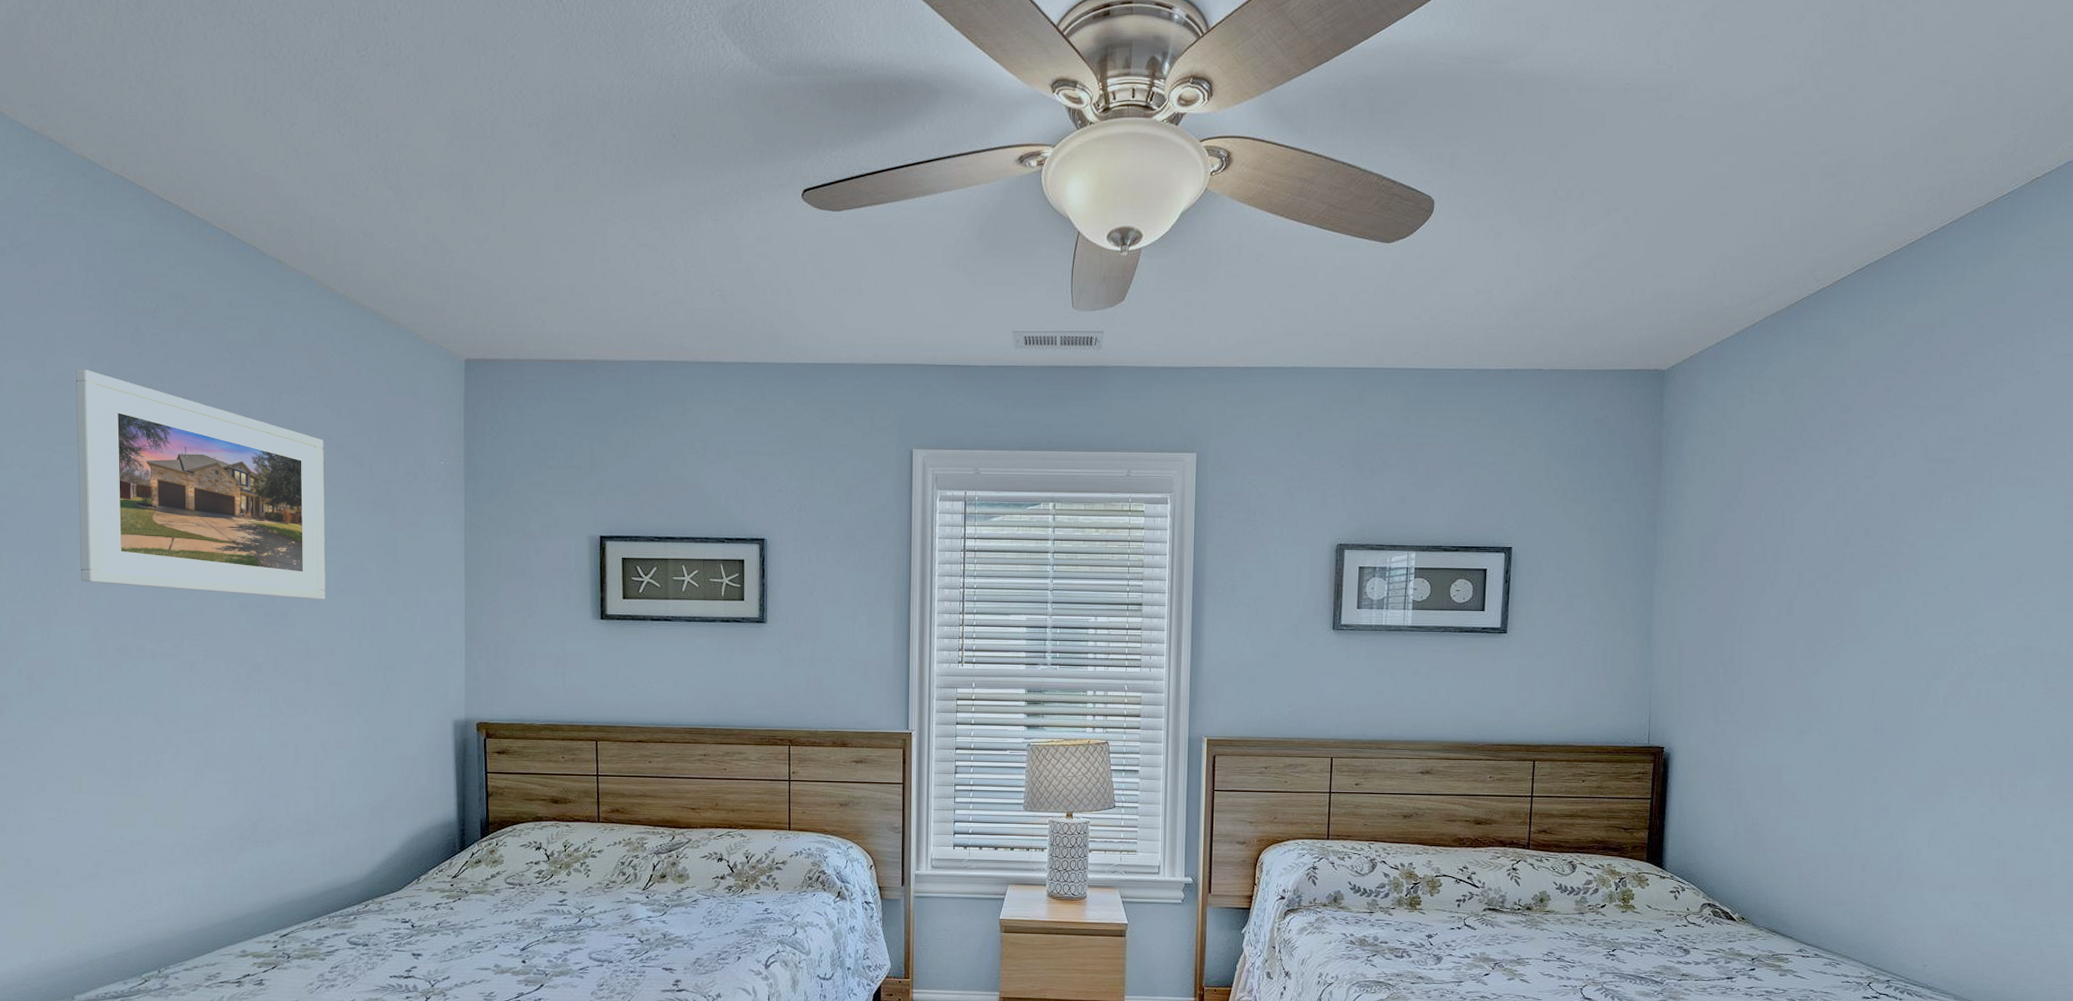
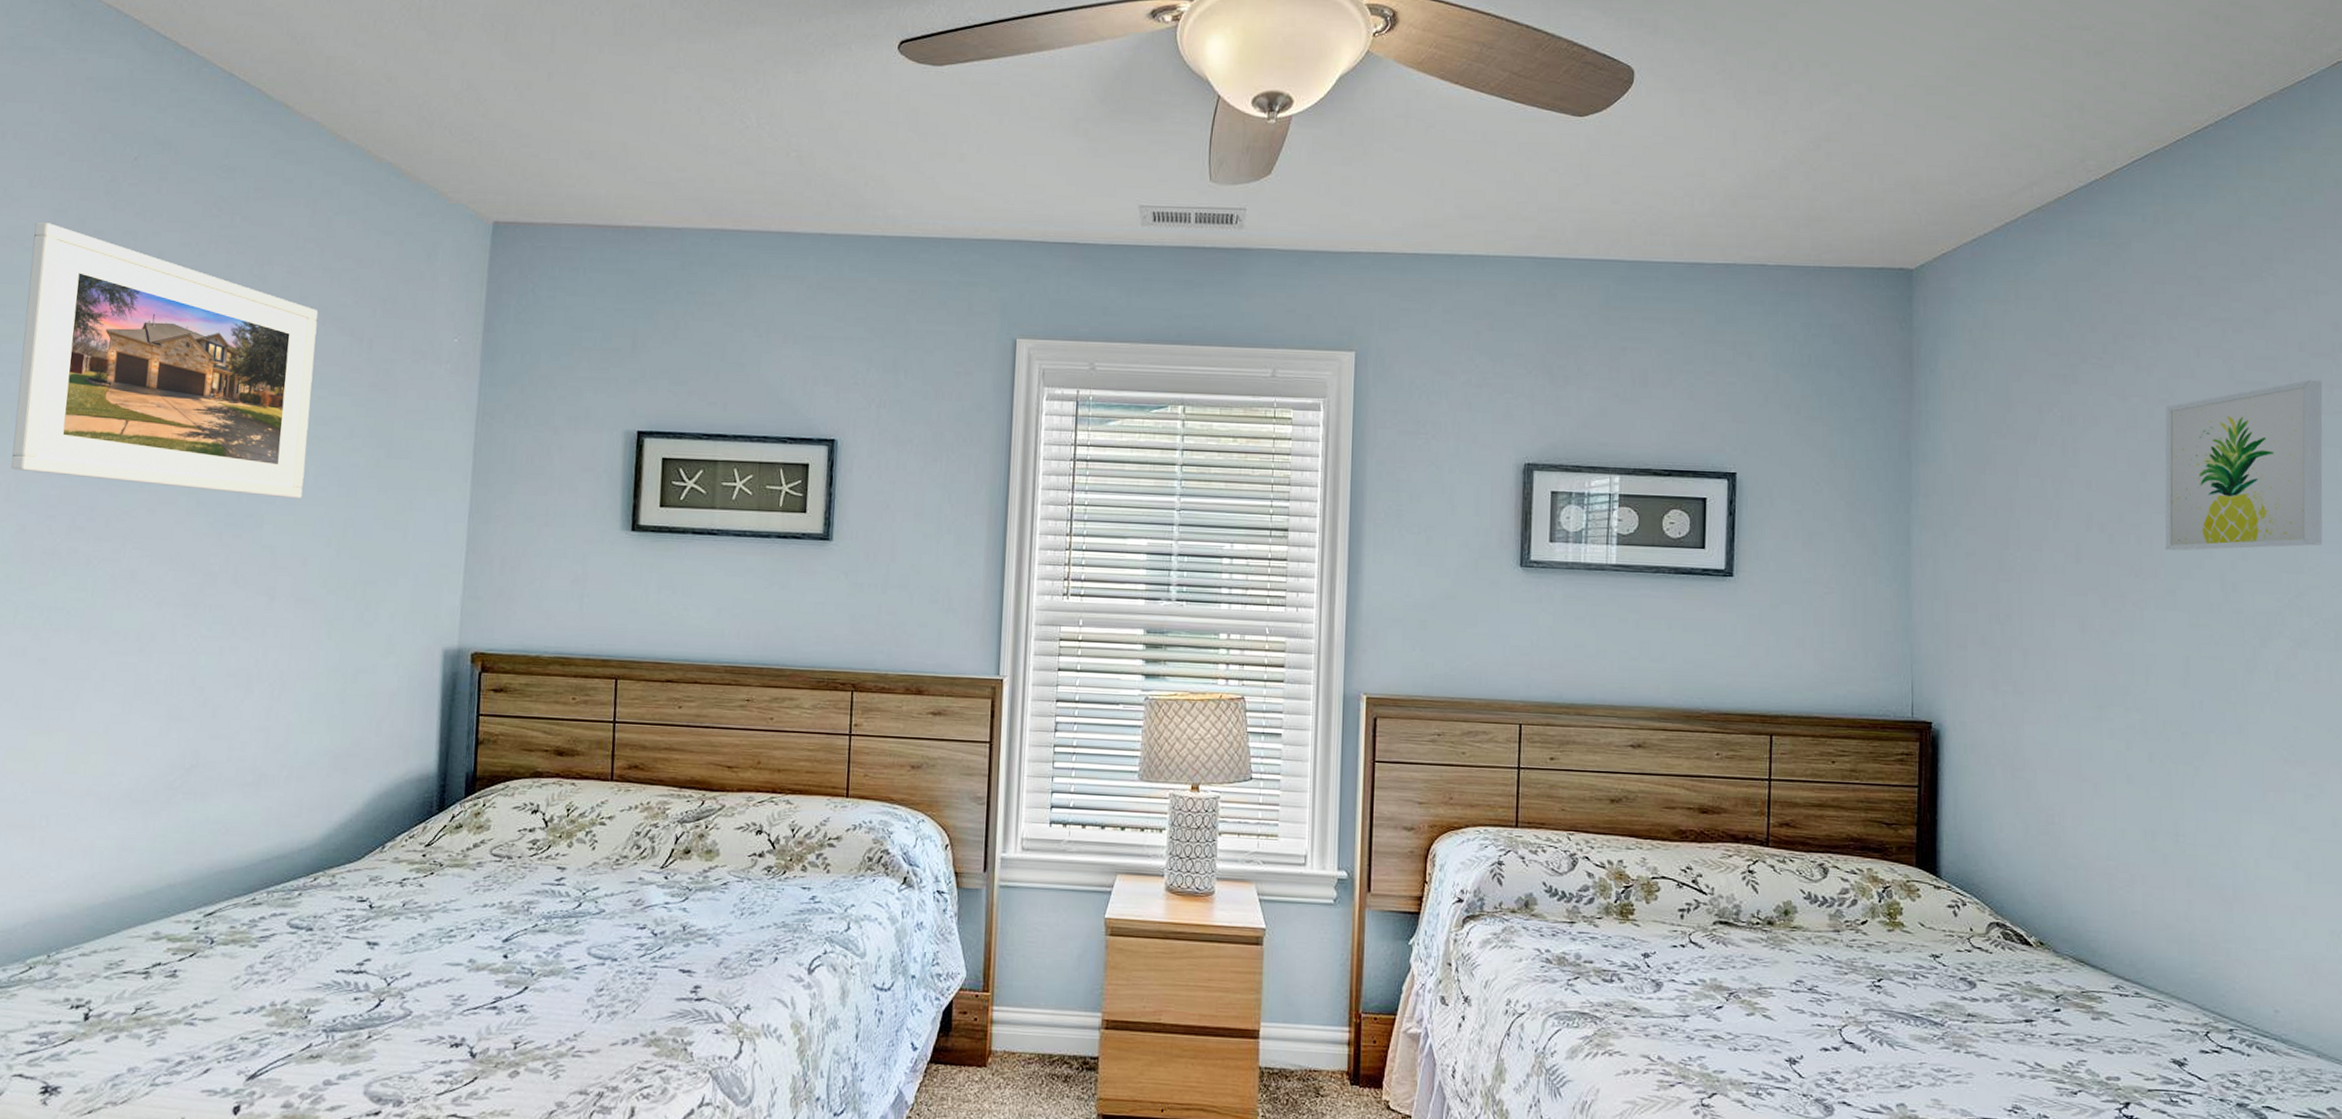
wall art: none [1861,456,2001,603] -> present [2164,379,2323,551]

